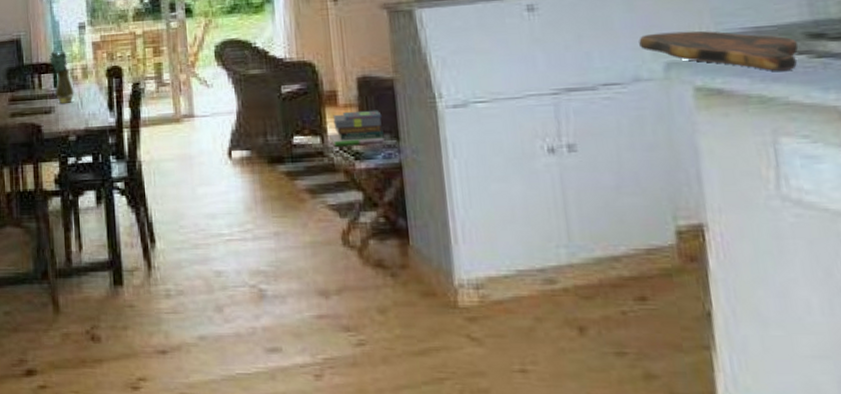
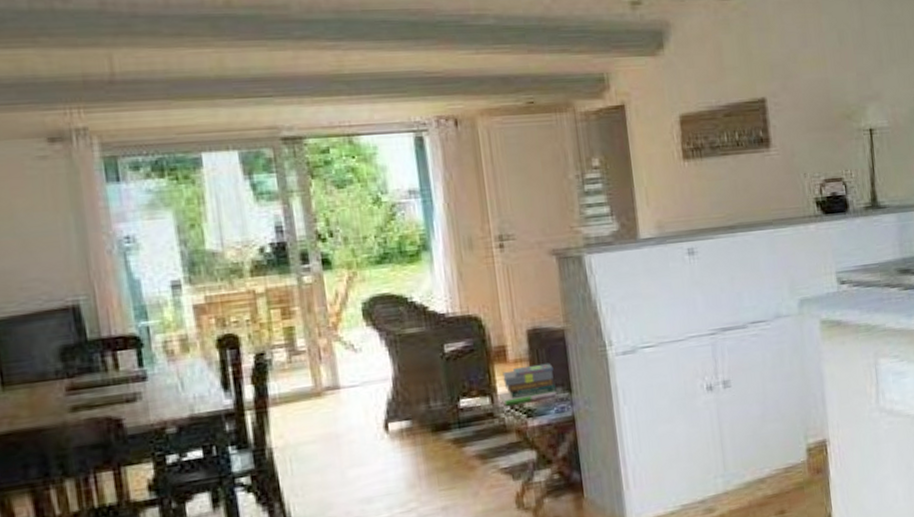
vase: present [48,50,74,104] -> none [127,318,171,387]
cutting board: present [639,31,799,71] -> none [779,269,893,303]

